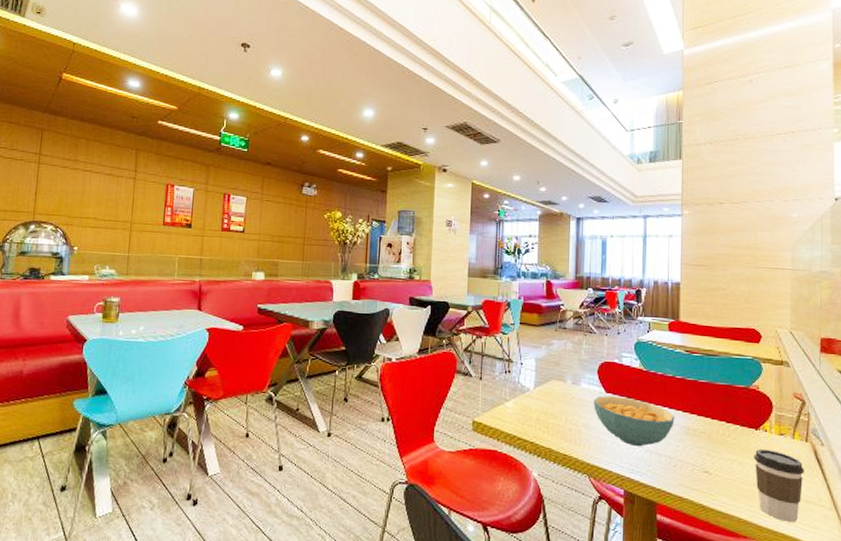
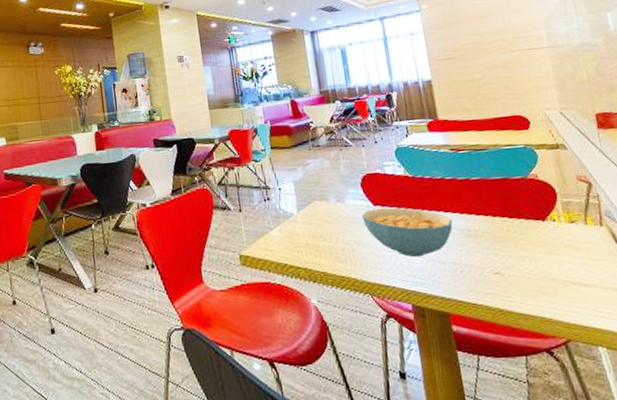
coffee cup: present [754,449,804,522] -> none [545,240,609,314]

